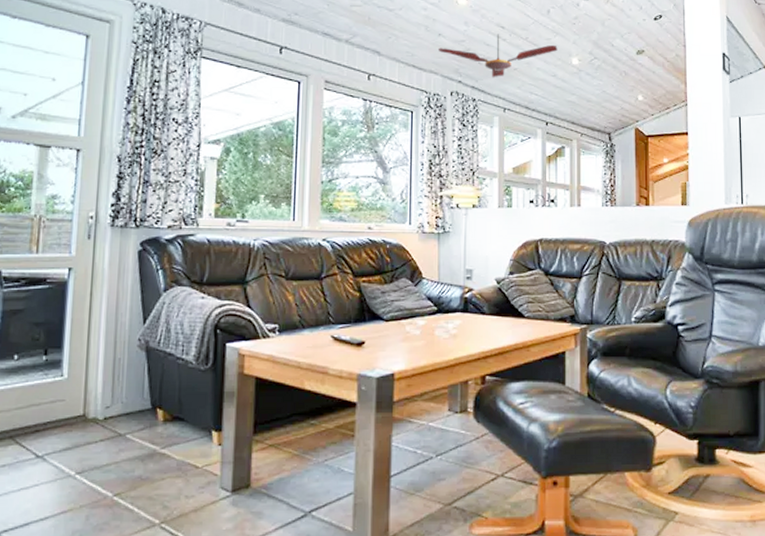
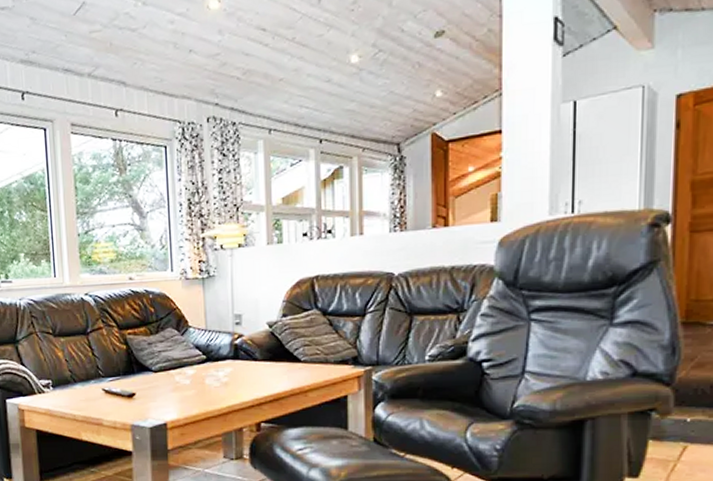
ceiling fan: present [437,34,558,78] -> none [189,38,332,95]

